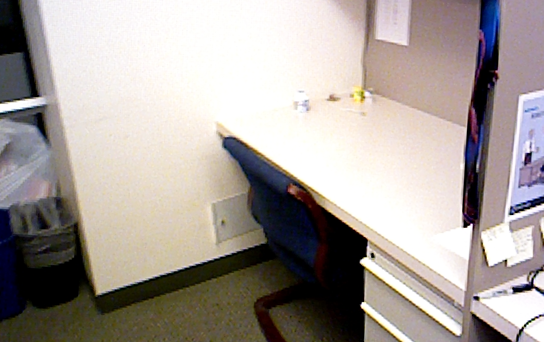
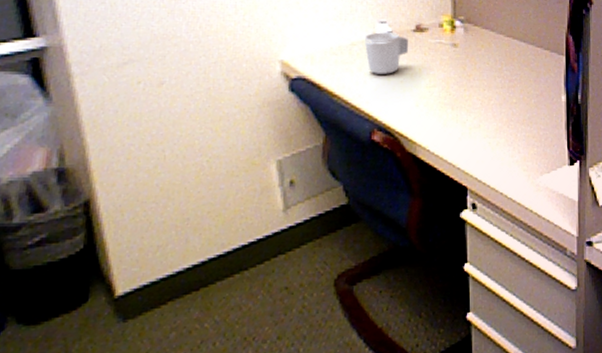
mug: none [284,100,323,137] -> present [364,32,409,74]

